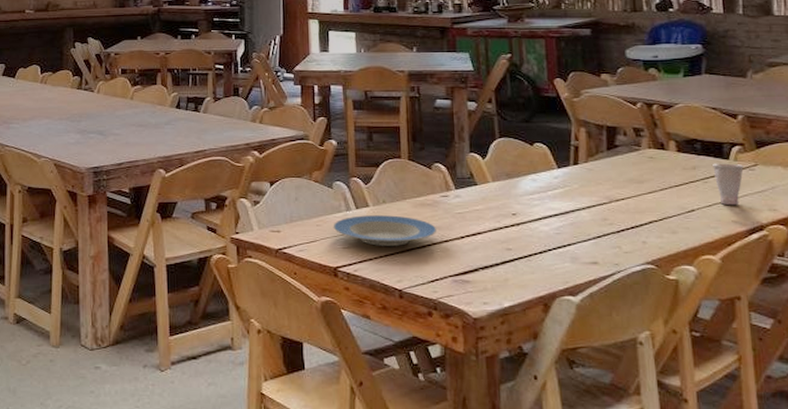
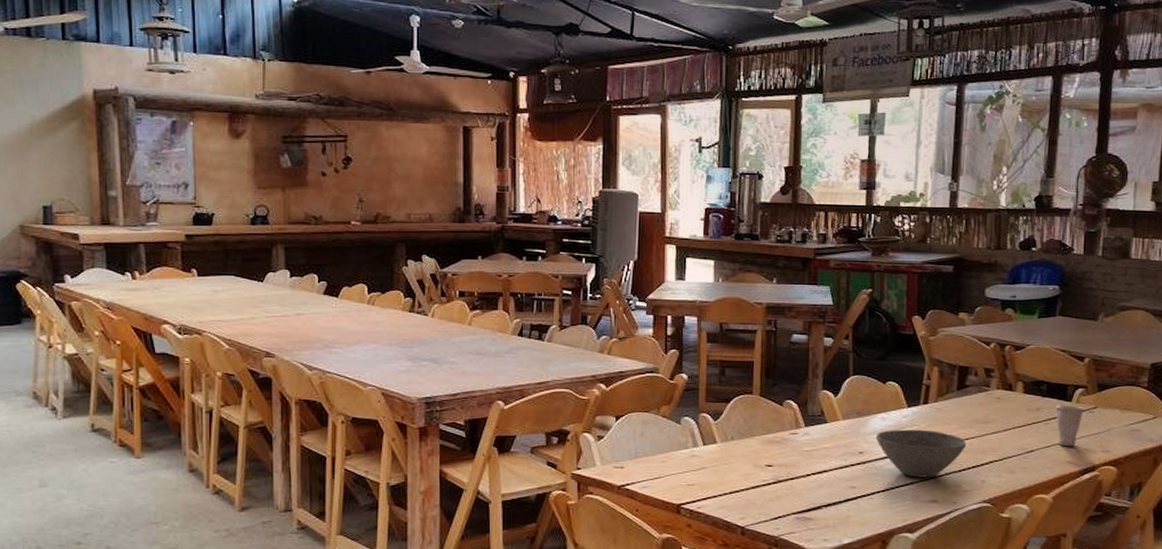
plate: present [333,215,437,246] -> none [678,452,784,483]
bowl: none [527,190,623,239] -> present [875,429,967,478]

